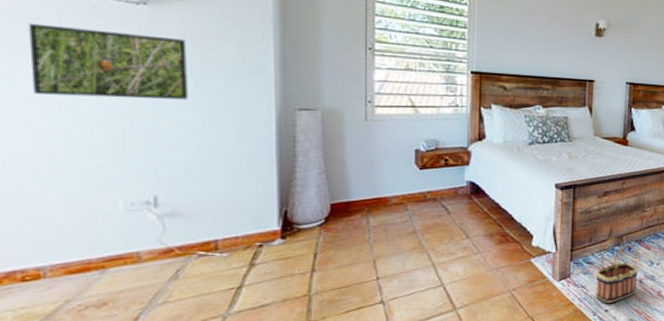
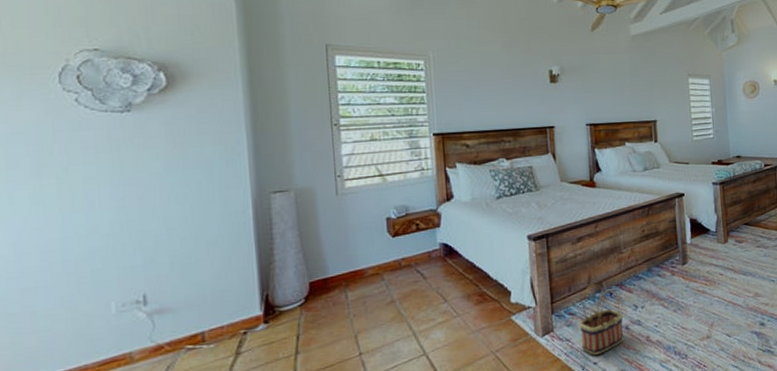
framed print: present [28,23,188,100] -> none [27,139,171,209]

